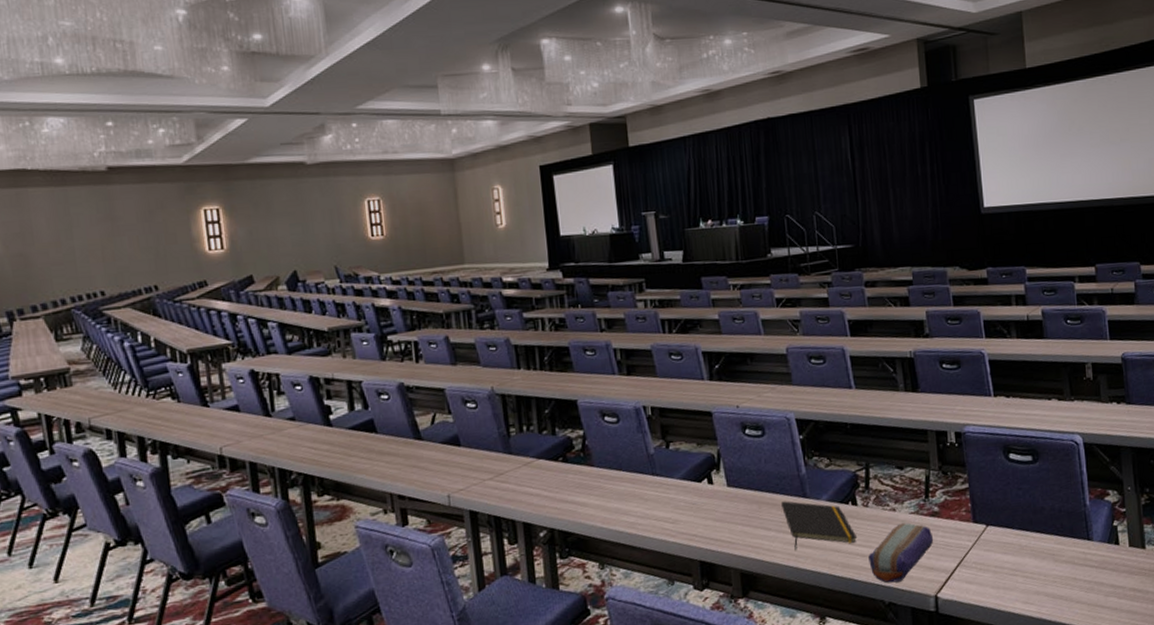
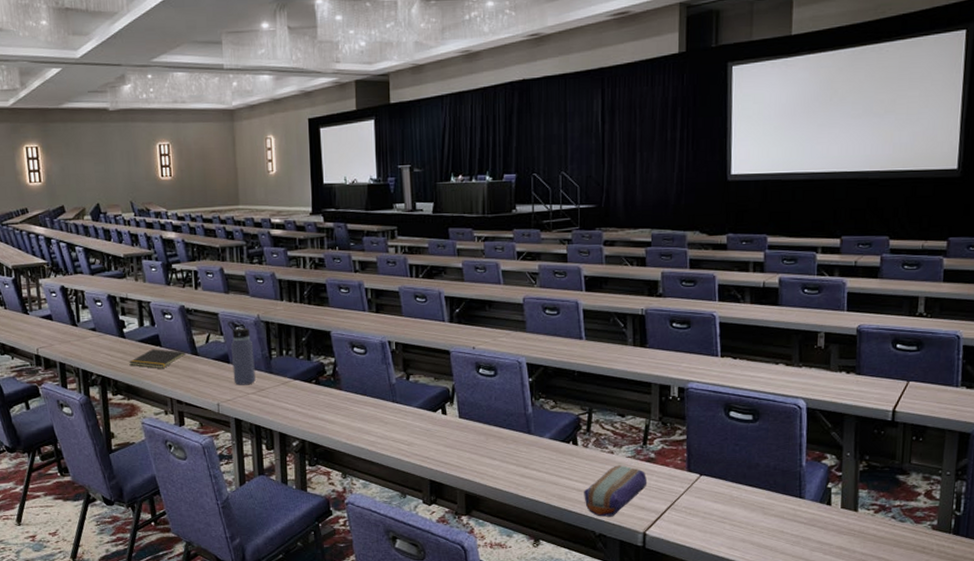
notepad: none [337,436,407,460] -> present [129,349,186,368]
water bottle: none [456,397,492,471] -> present [228,321,256,385]
notepad: present [781,501,857,551] -> none [507,435,574,480]

